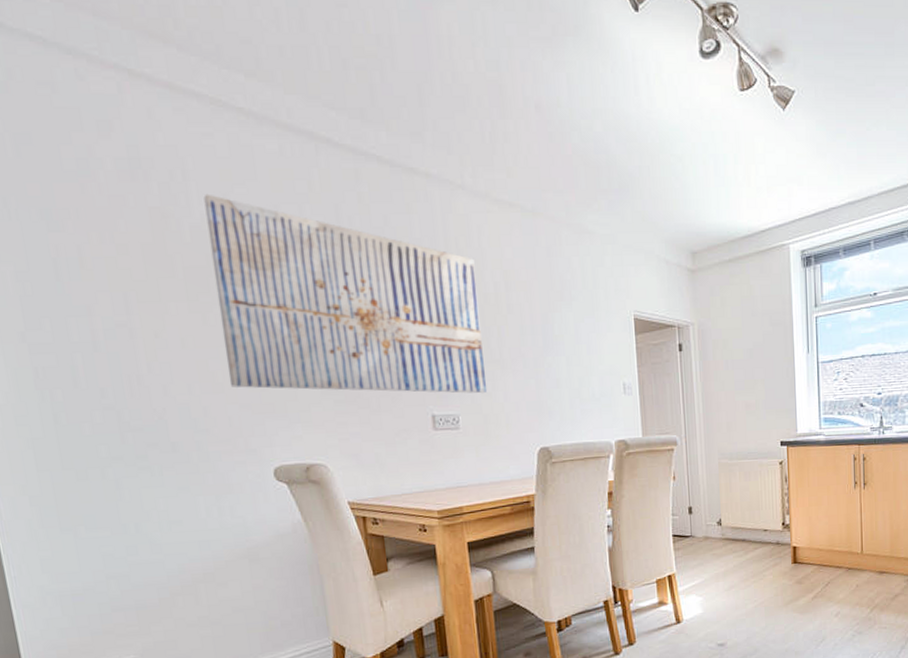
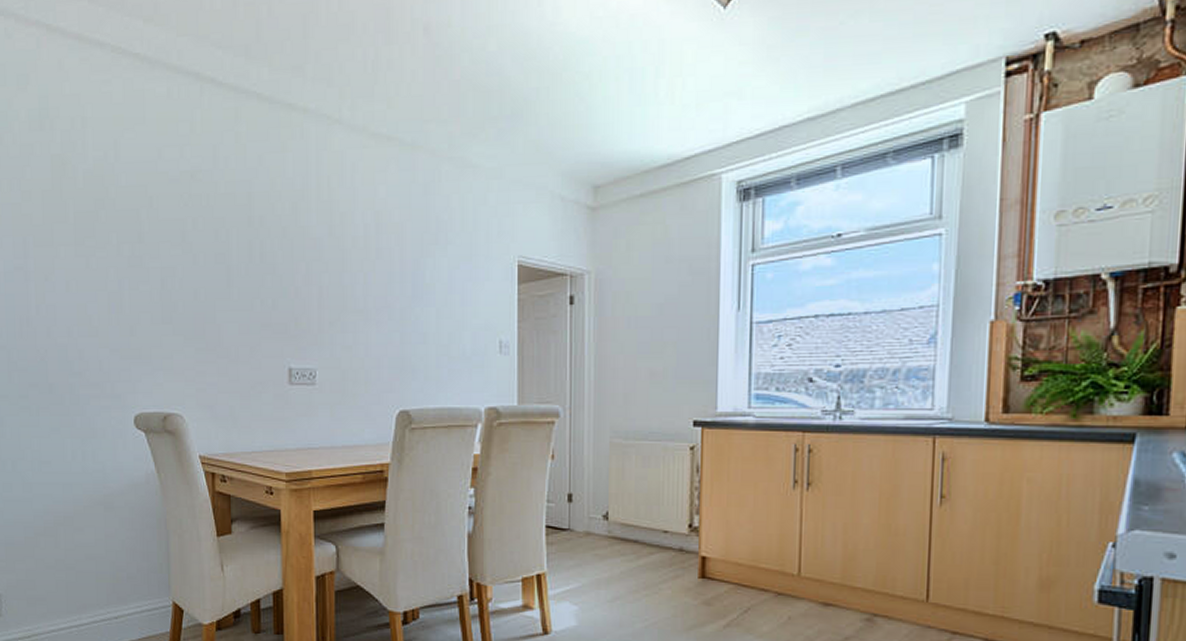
wall art: present [203,193,486,394] -> none [98,139,347,347]

